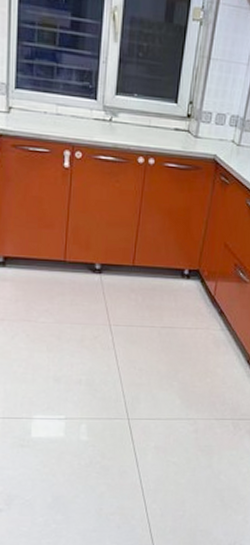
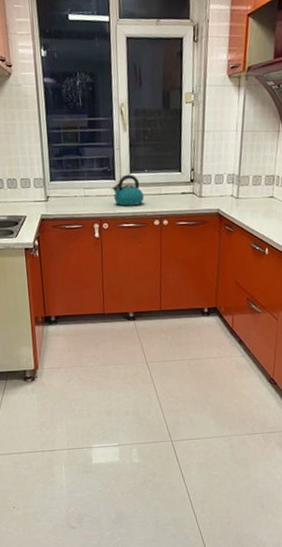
kettle: none [92,95,130,136] -> present [112,174,144,206]

